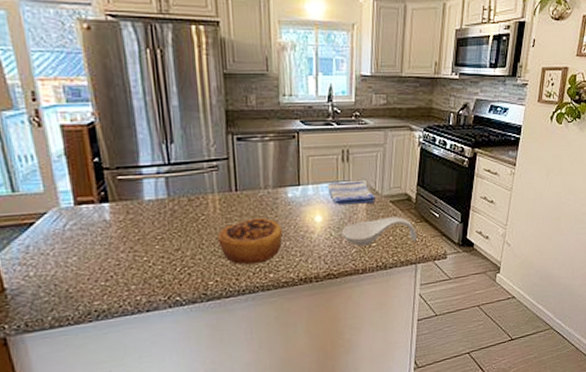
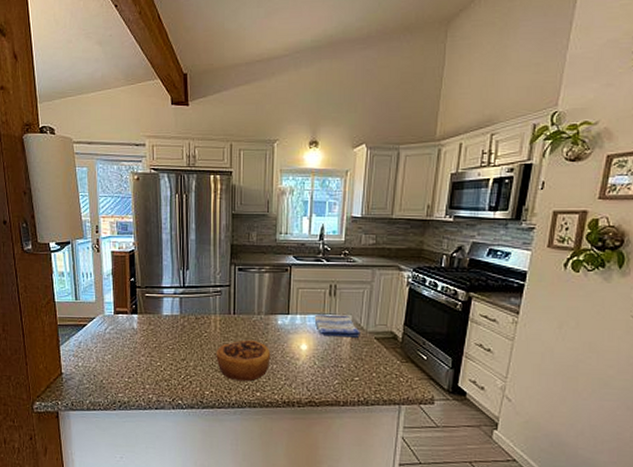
spoon rest: present [342,216,418,246] -> none [326,353,403,381]

